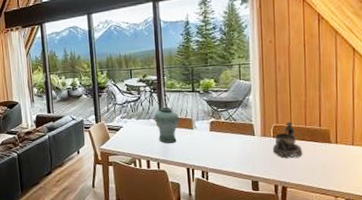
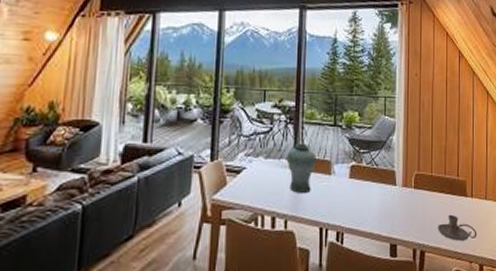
decorative bowl: present [272,121,303,158] -> none [412,169,442,214]
candle holder: none [298,158,343,180] -> present [437,214,477,241]

